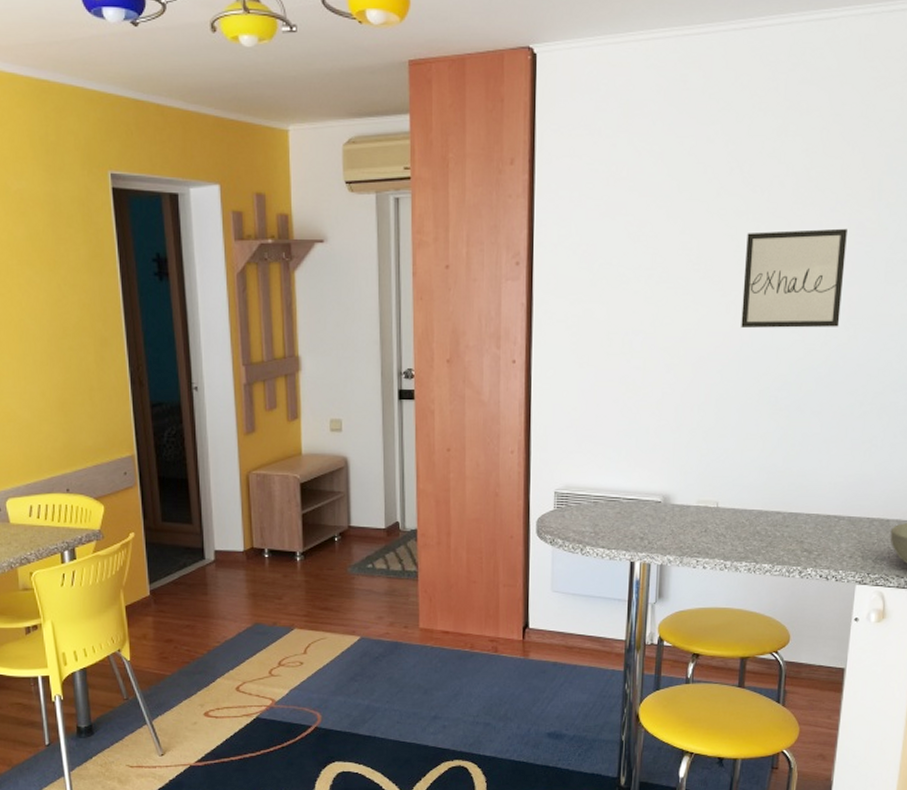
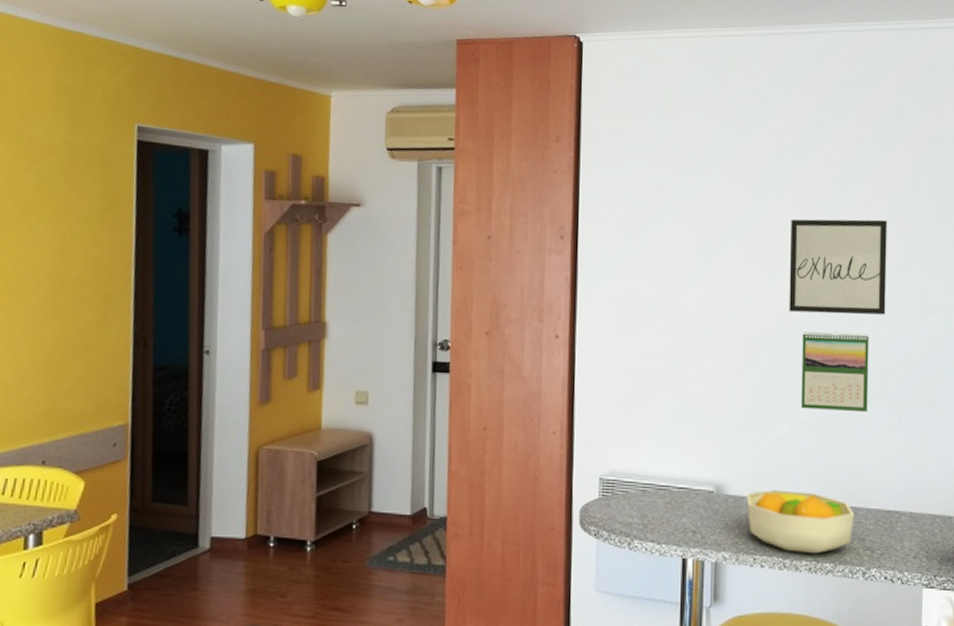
fruit bowl: none [691,499,795,556] -> present [746,490,855,554]
calendar: none [748,346,821,424] -> present [801,332,869,413]

